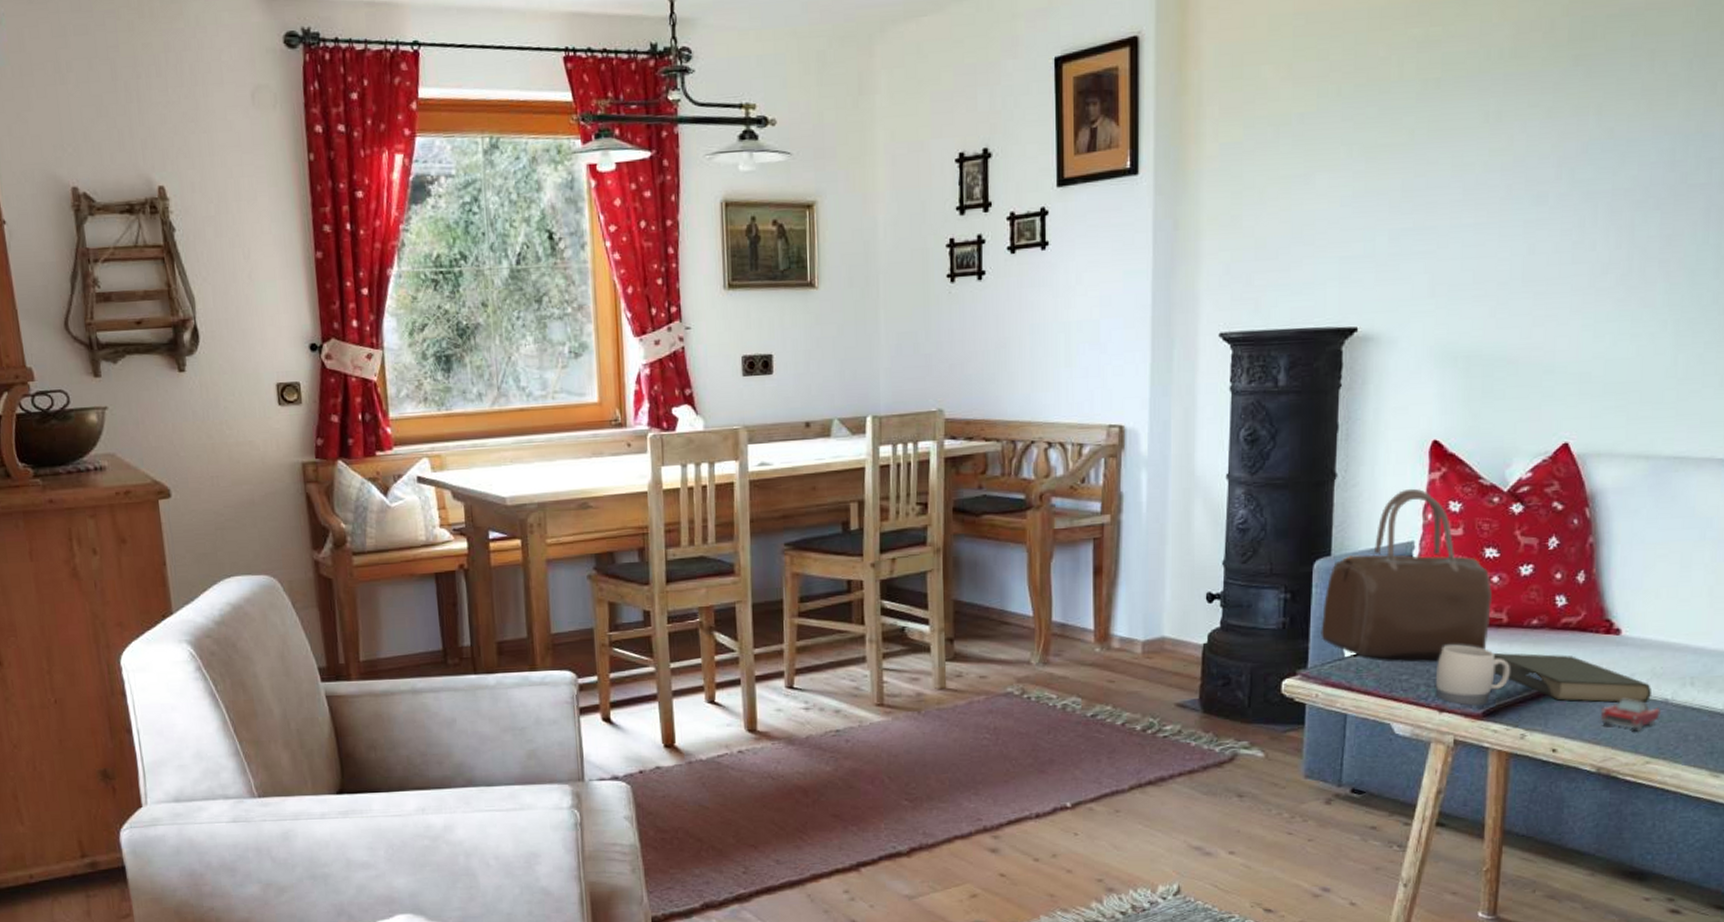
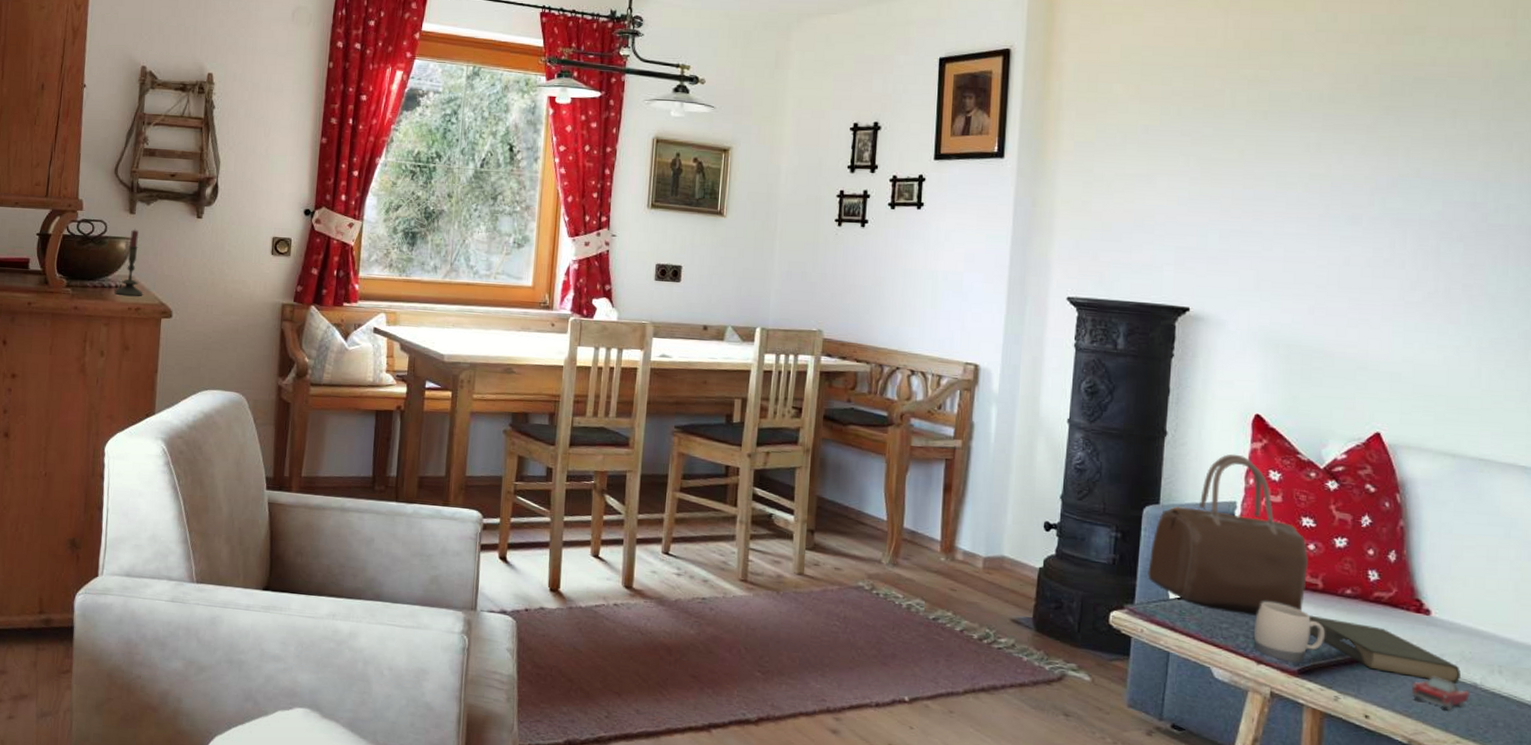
candle: none [94,395,130,479] -> present [114,229,143,297]

